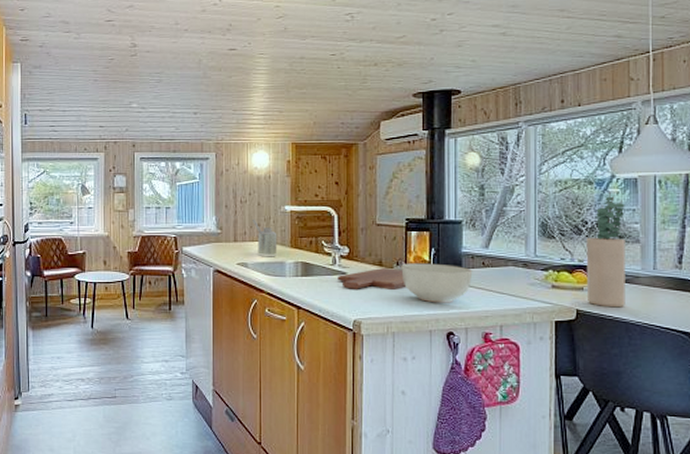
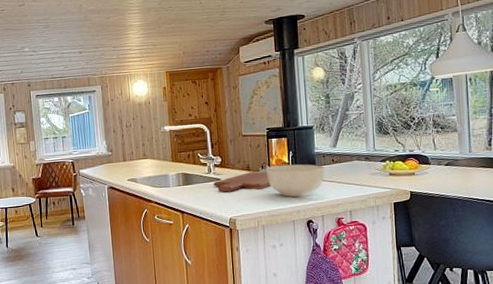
soap dispenser: present [252,218,277,257] -> none [137,140,161,172]
vase: present [586,192,625,308] -> none [414,91,449,187]

